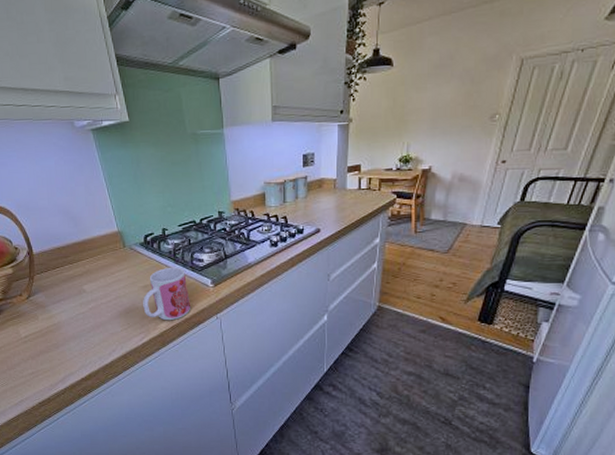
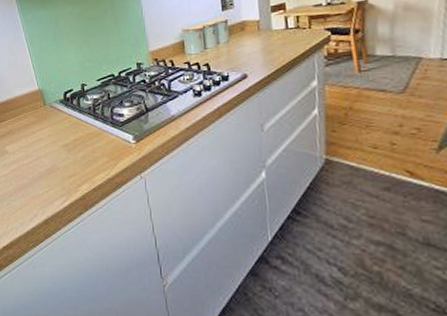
mug: present [143,267,190,321] -> none [63,123,112,182]

